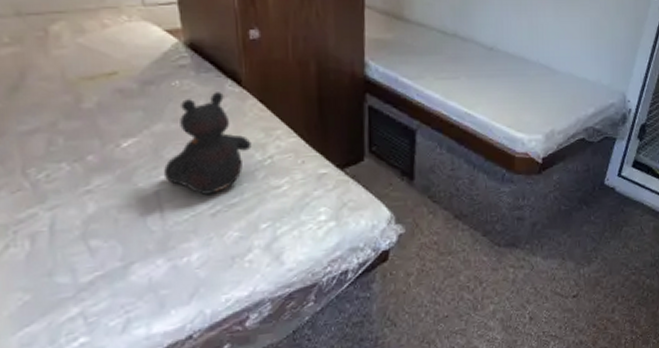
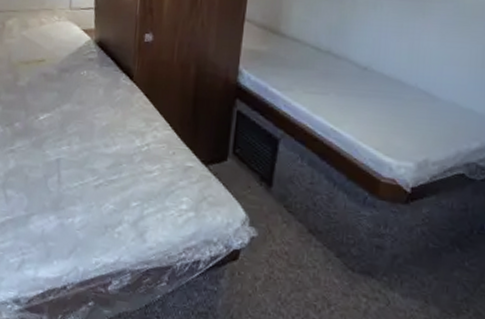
teddy bear: present [163,92,252,195] -> none [64,83,134,169]

